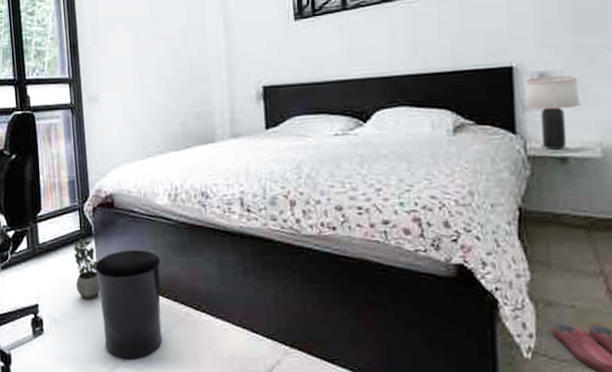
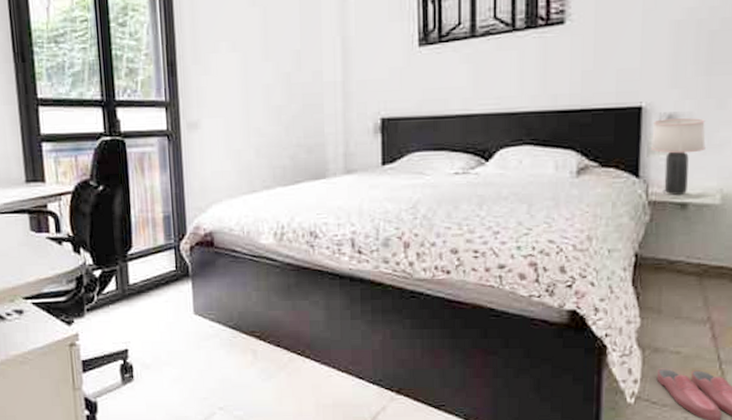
potted plant: present [74,238,100,299] -> none [168,279,197,344]
waste bin: present [94,249,162,359] -> none [191,292,264,407]

